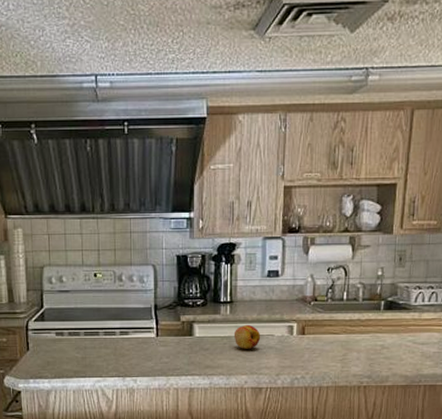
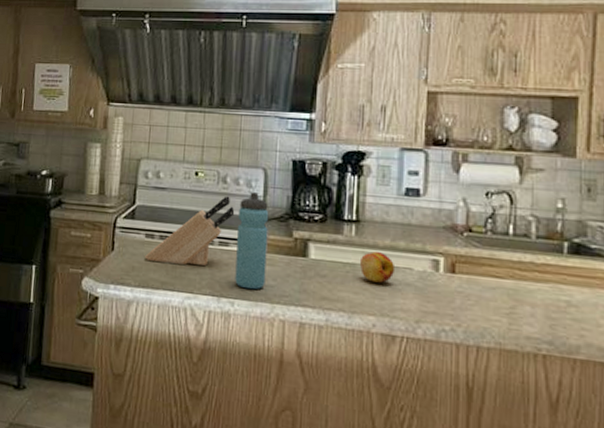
knife block: none [57,292,131,355] -> present [145,196,235,266]
water bottle: none [134,287,161,368] -> present [235,192,269,290]

